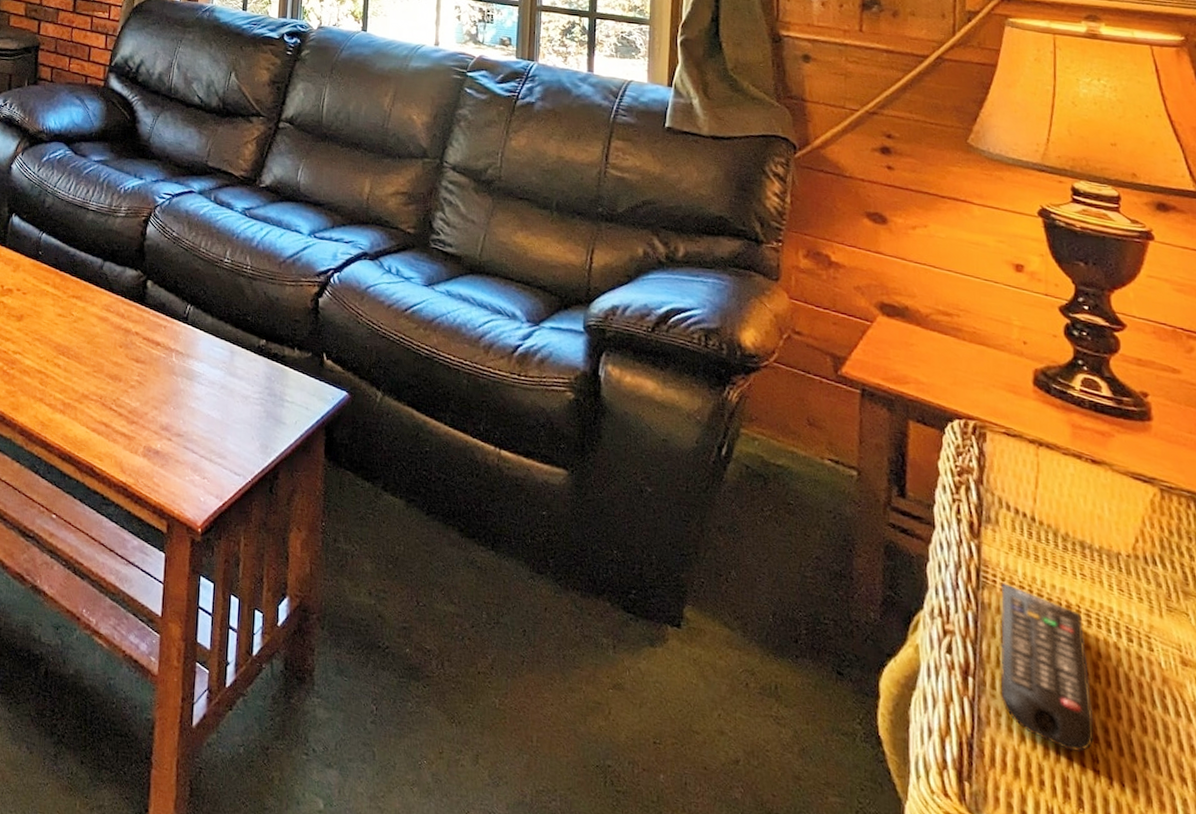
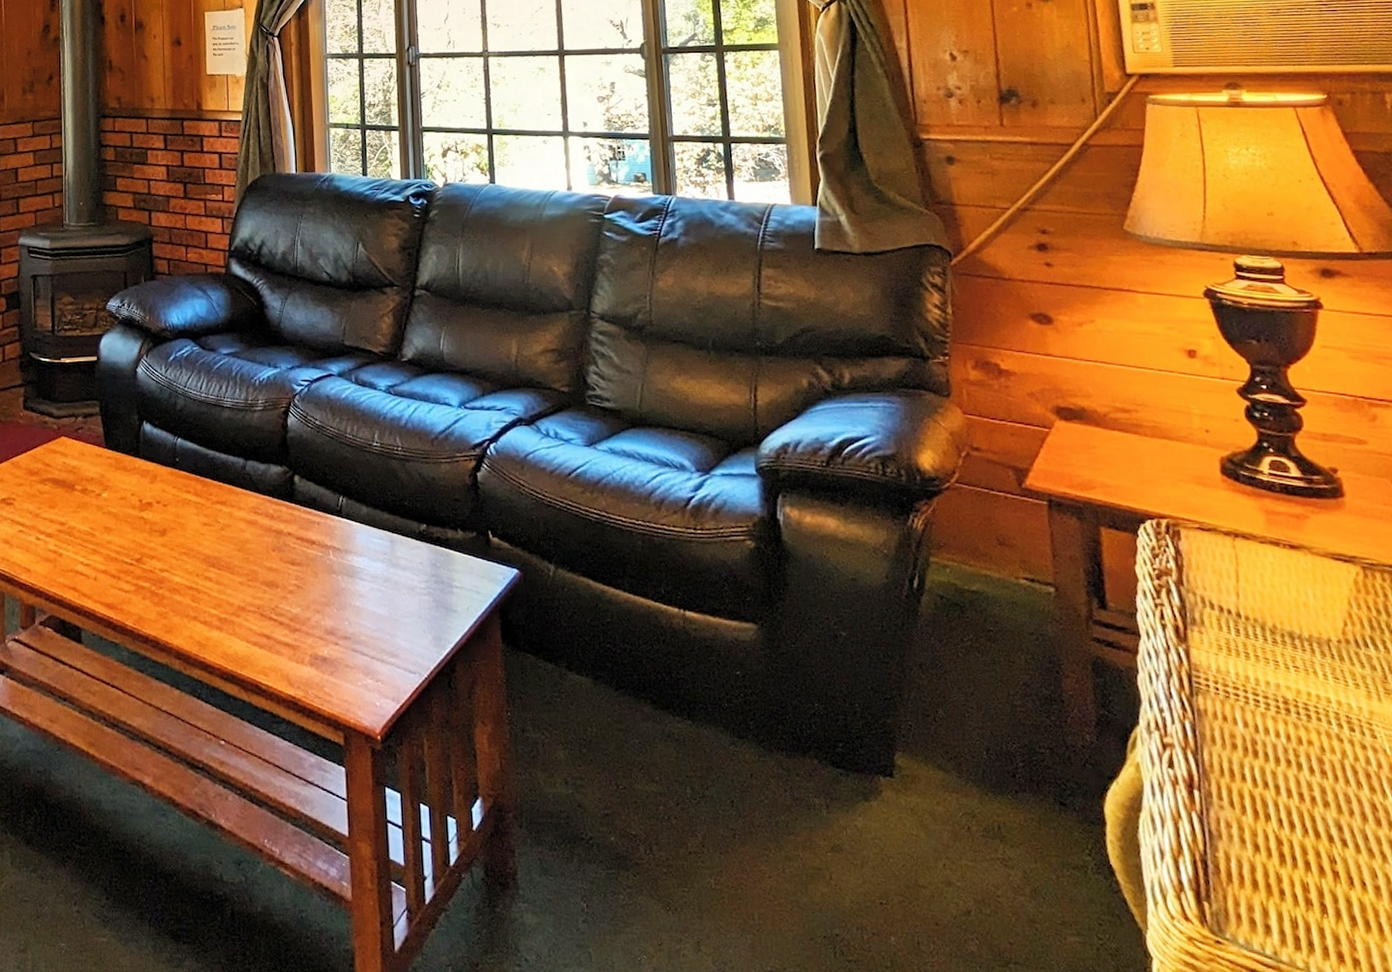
remote control: present [1000,583,1095,752] -> none [1214,686,1330,855]

